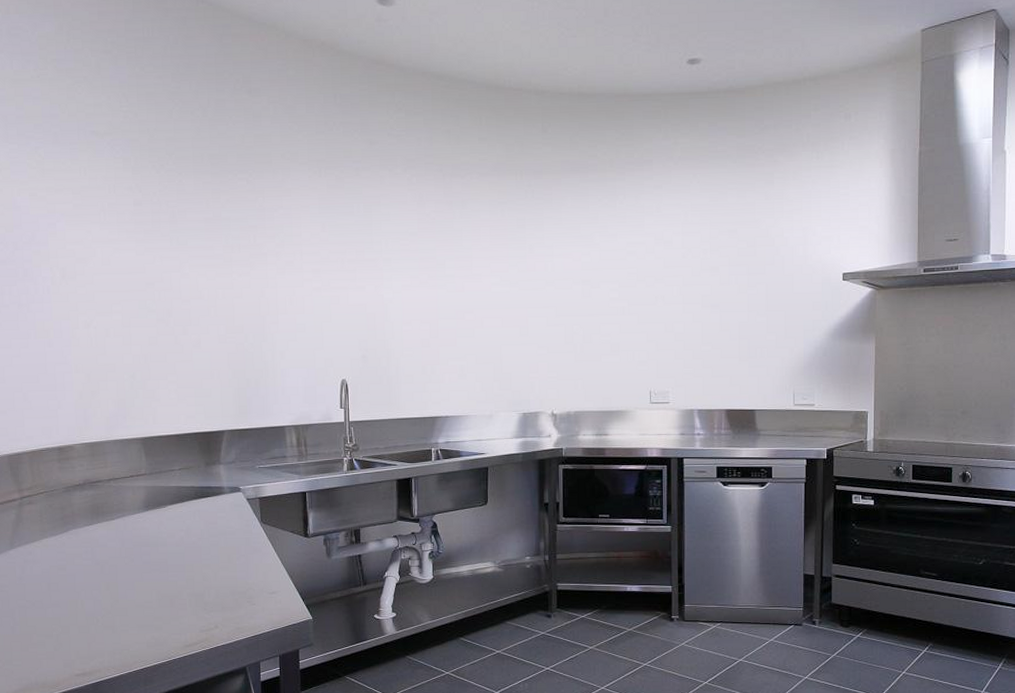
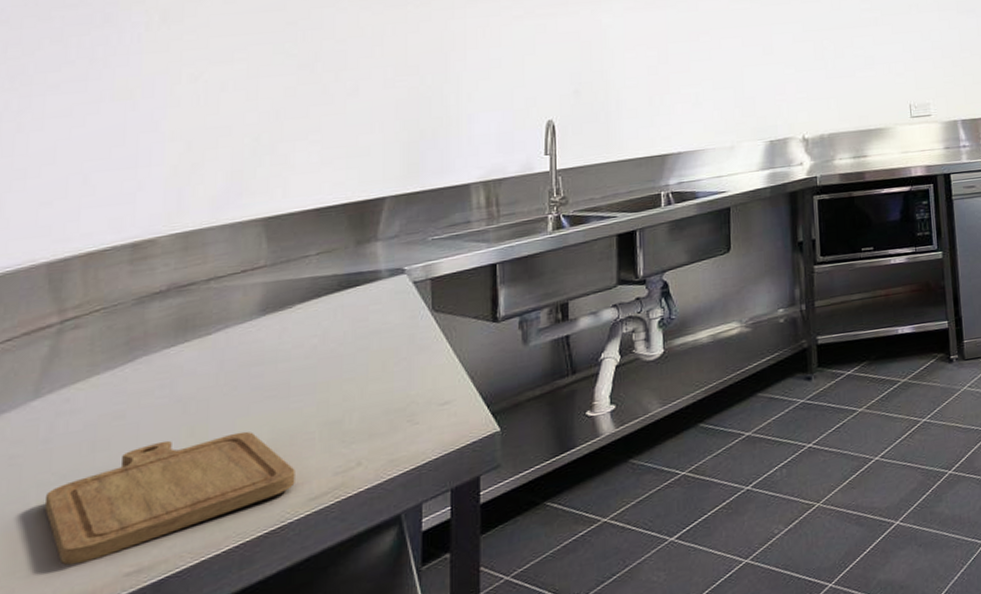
chopping board: none [24,590,176,663] -> present [44,431,295,565]

